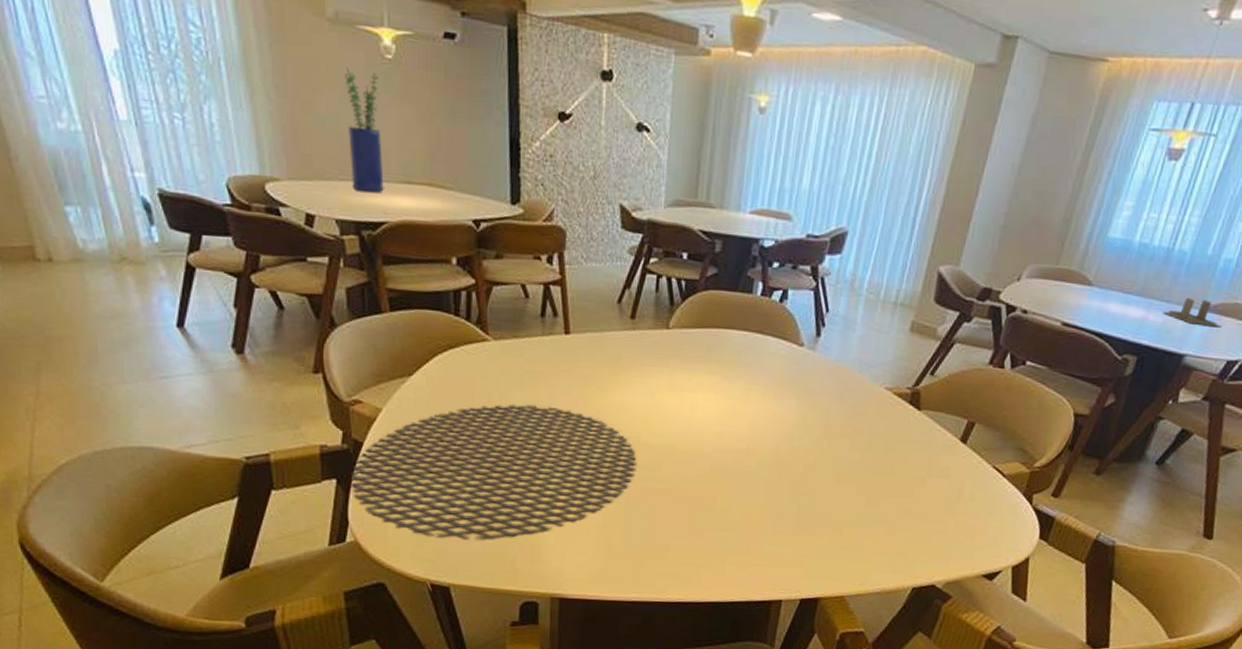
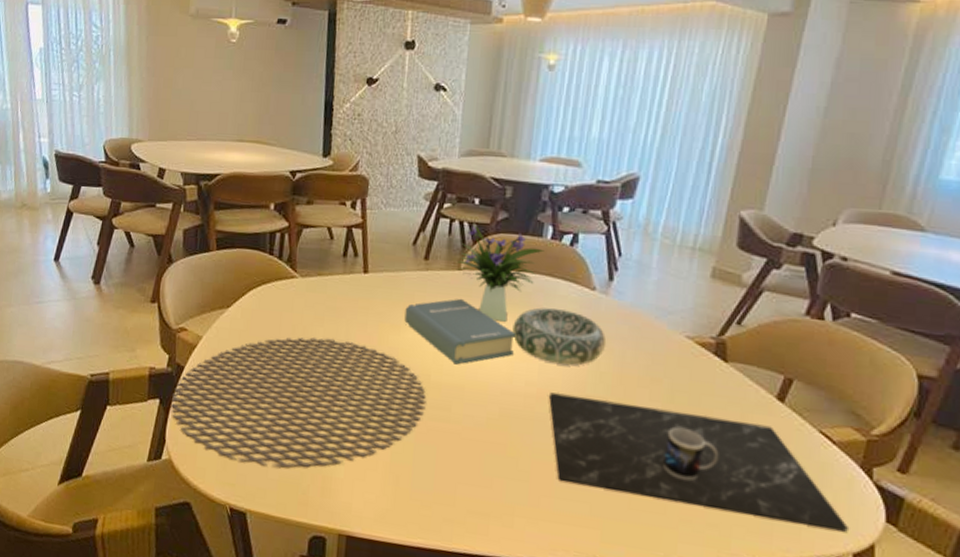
vase: present [344,67,384,194] -> none [196,51,224,151]
hardback book: none [611,358,727,425] -> present [404,298,517,365]
flower arrangement: none [664,279,754,380] -> present [456,222,544,322]
decorative bowl: none [722,365,813,420] -> present [512,307,607,365]
place setting: none [758,447,1011,549] -> present [549,392,850,532]

